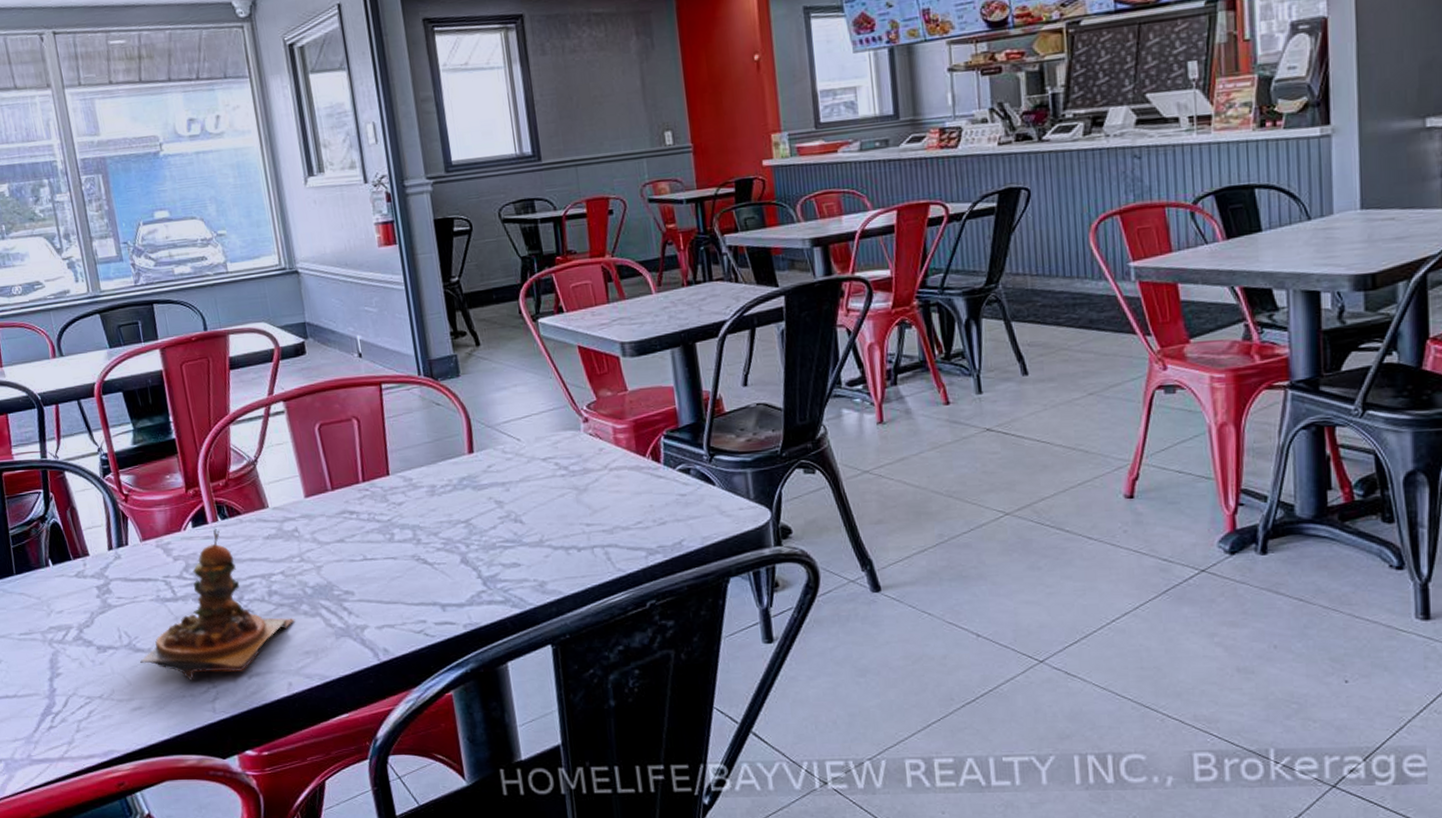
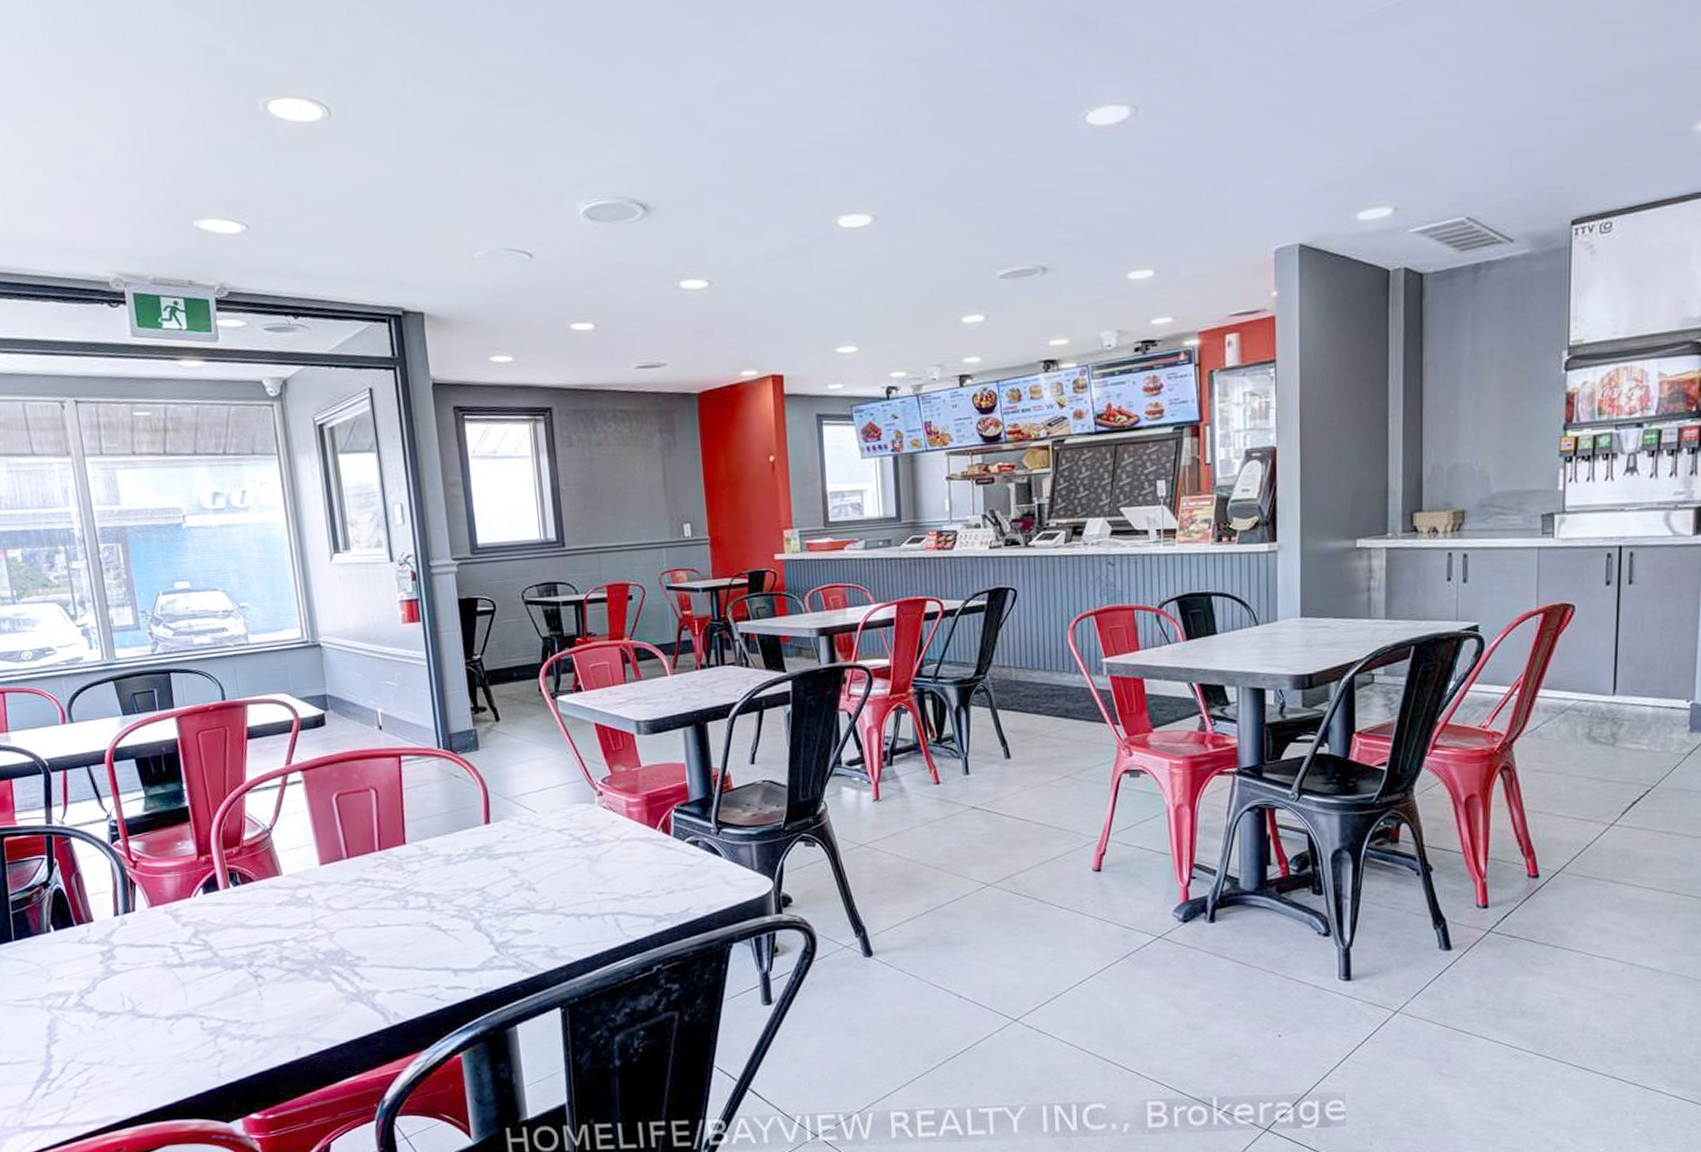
burger: present [140,529,295,682] -> none [143,895,306,1047]

